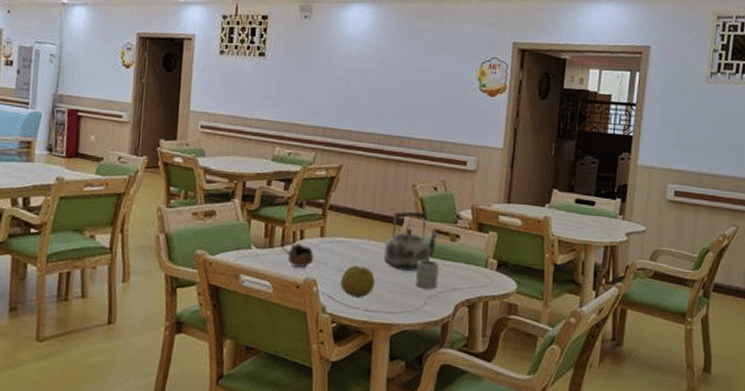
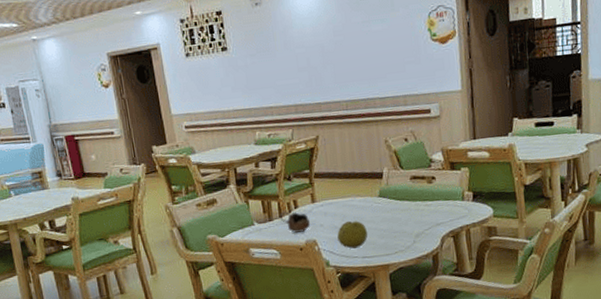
kettle: present [384,211,439,271] -> none [370,163,417,217]
cup: present [416,259,439,289] -> none [401,203,423,229]

